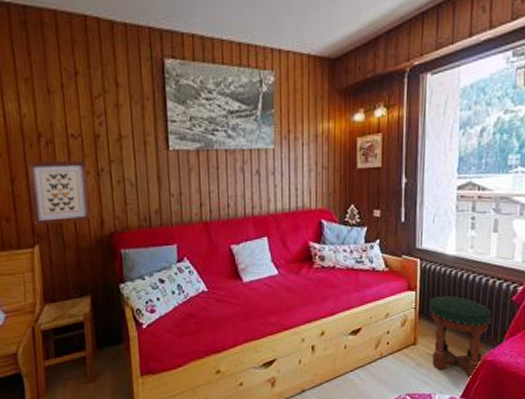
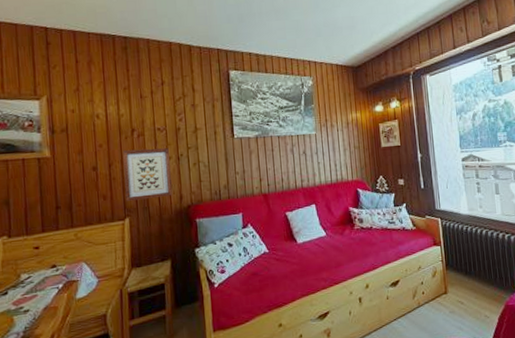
stool: present [428,296,492,378] -> none [452,249,507,323]

